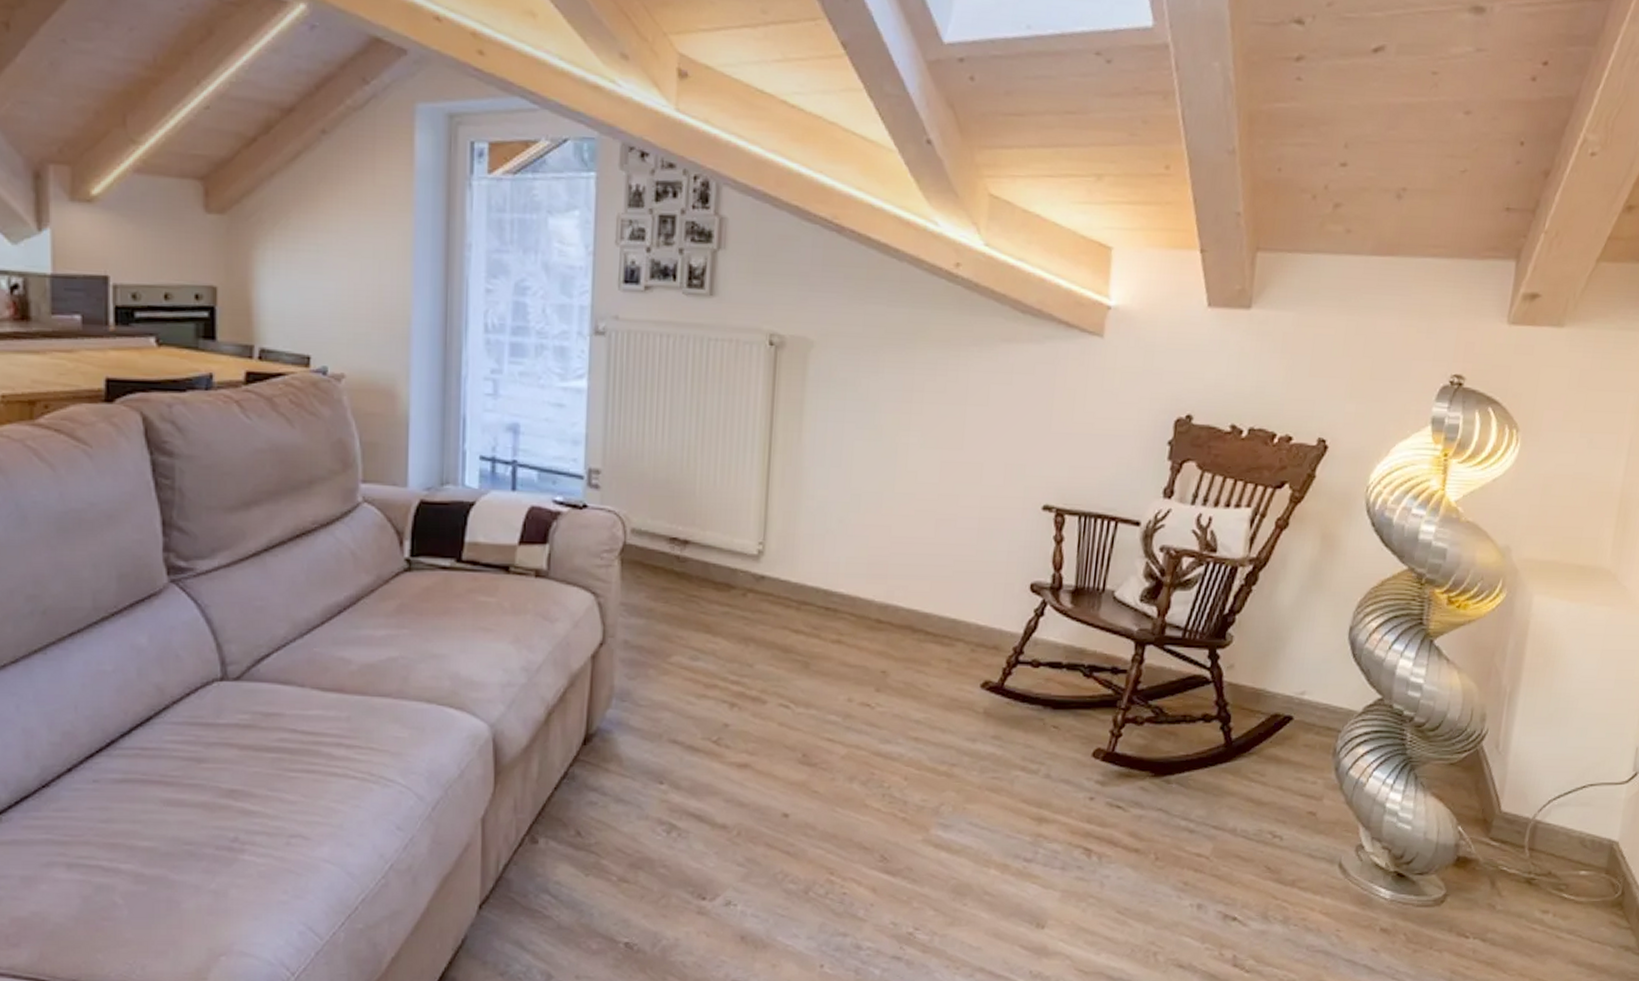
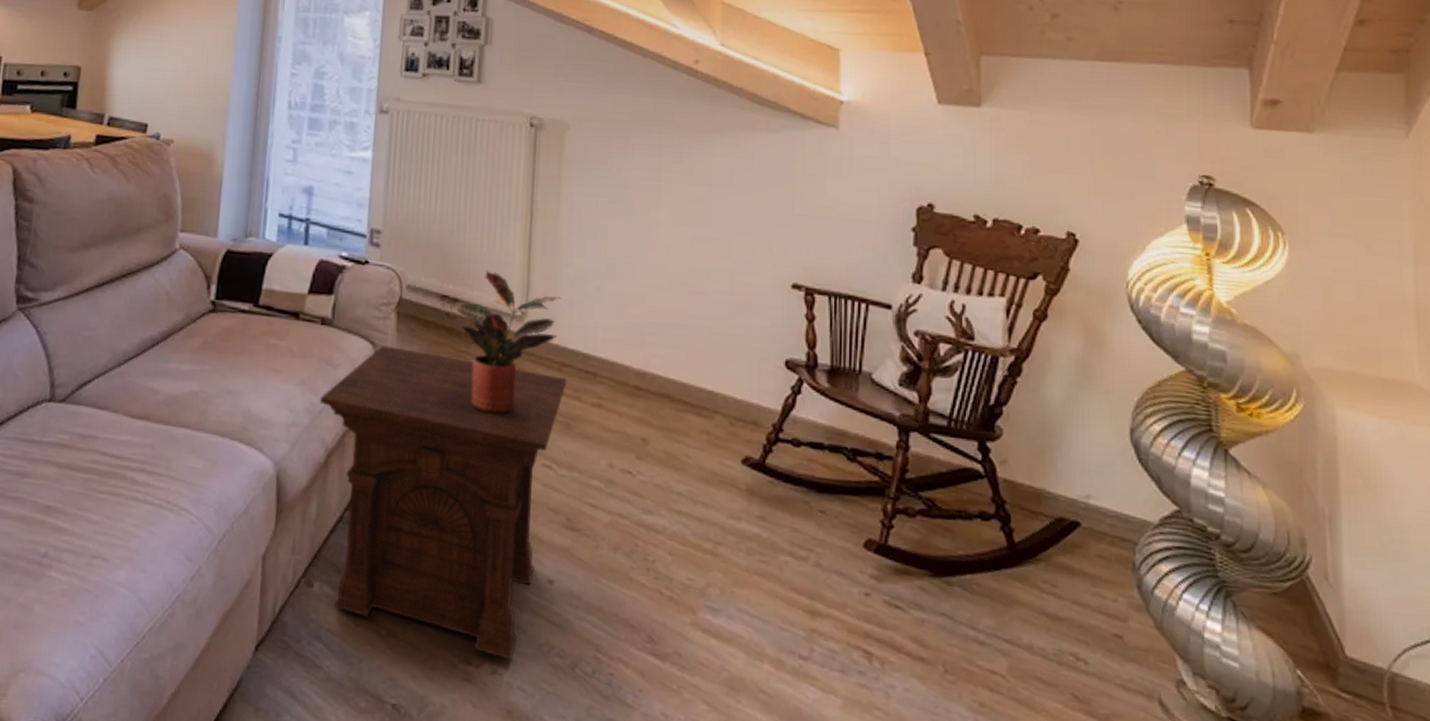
side table: none [537,594,806,891] -> present [319,344,567,660]
potted plant: none [684,508,801,658] -> present [454,270,561,415]

